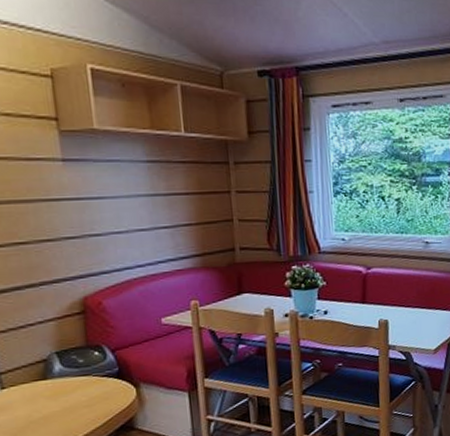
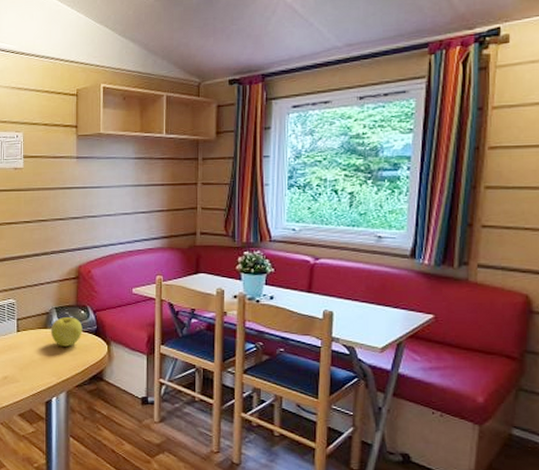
apple: none [52,361,100,399] -> present [50,317,83,347]

